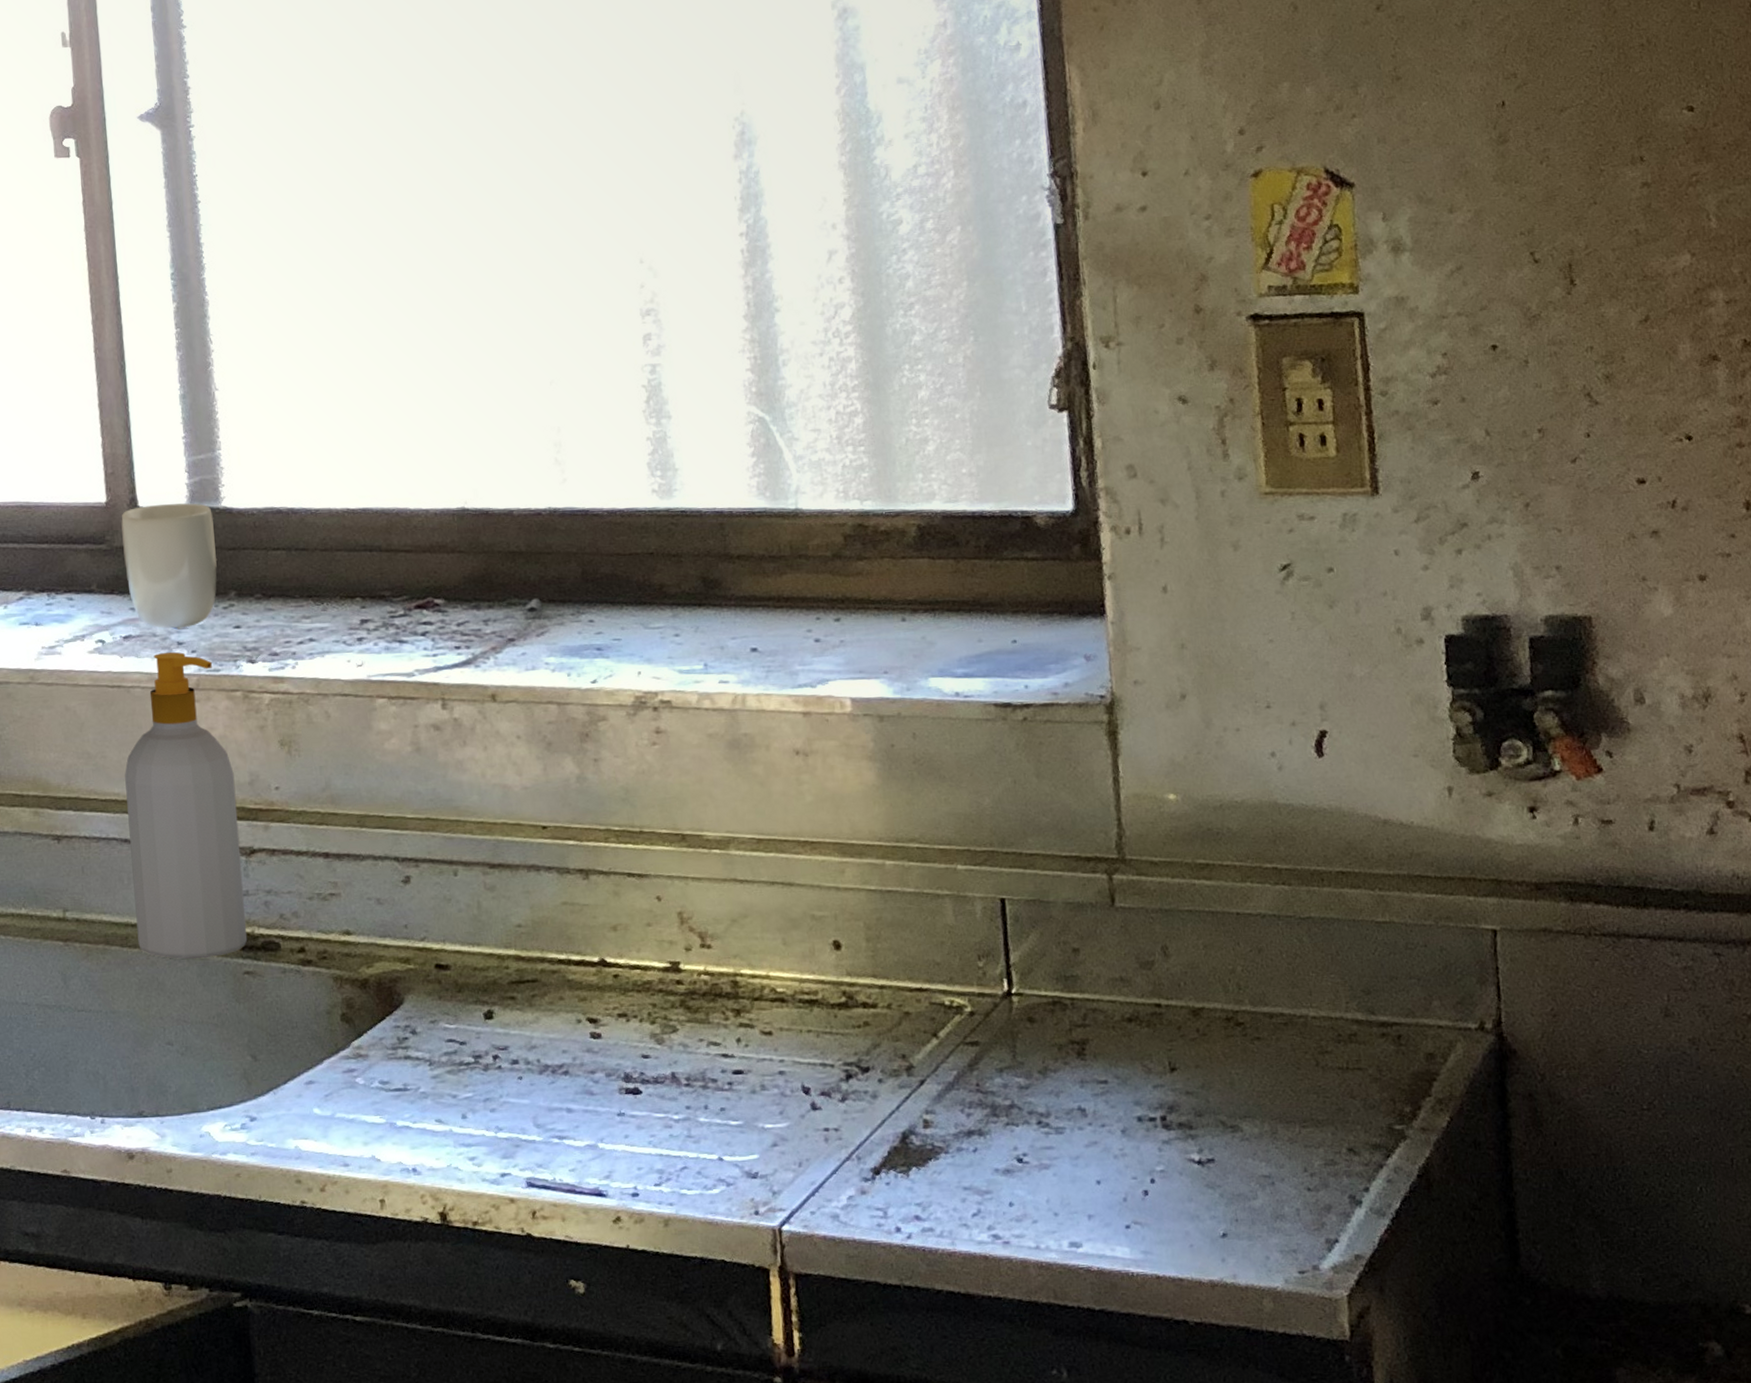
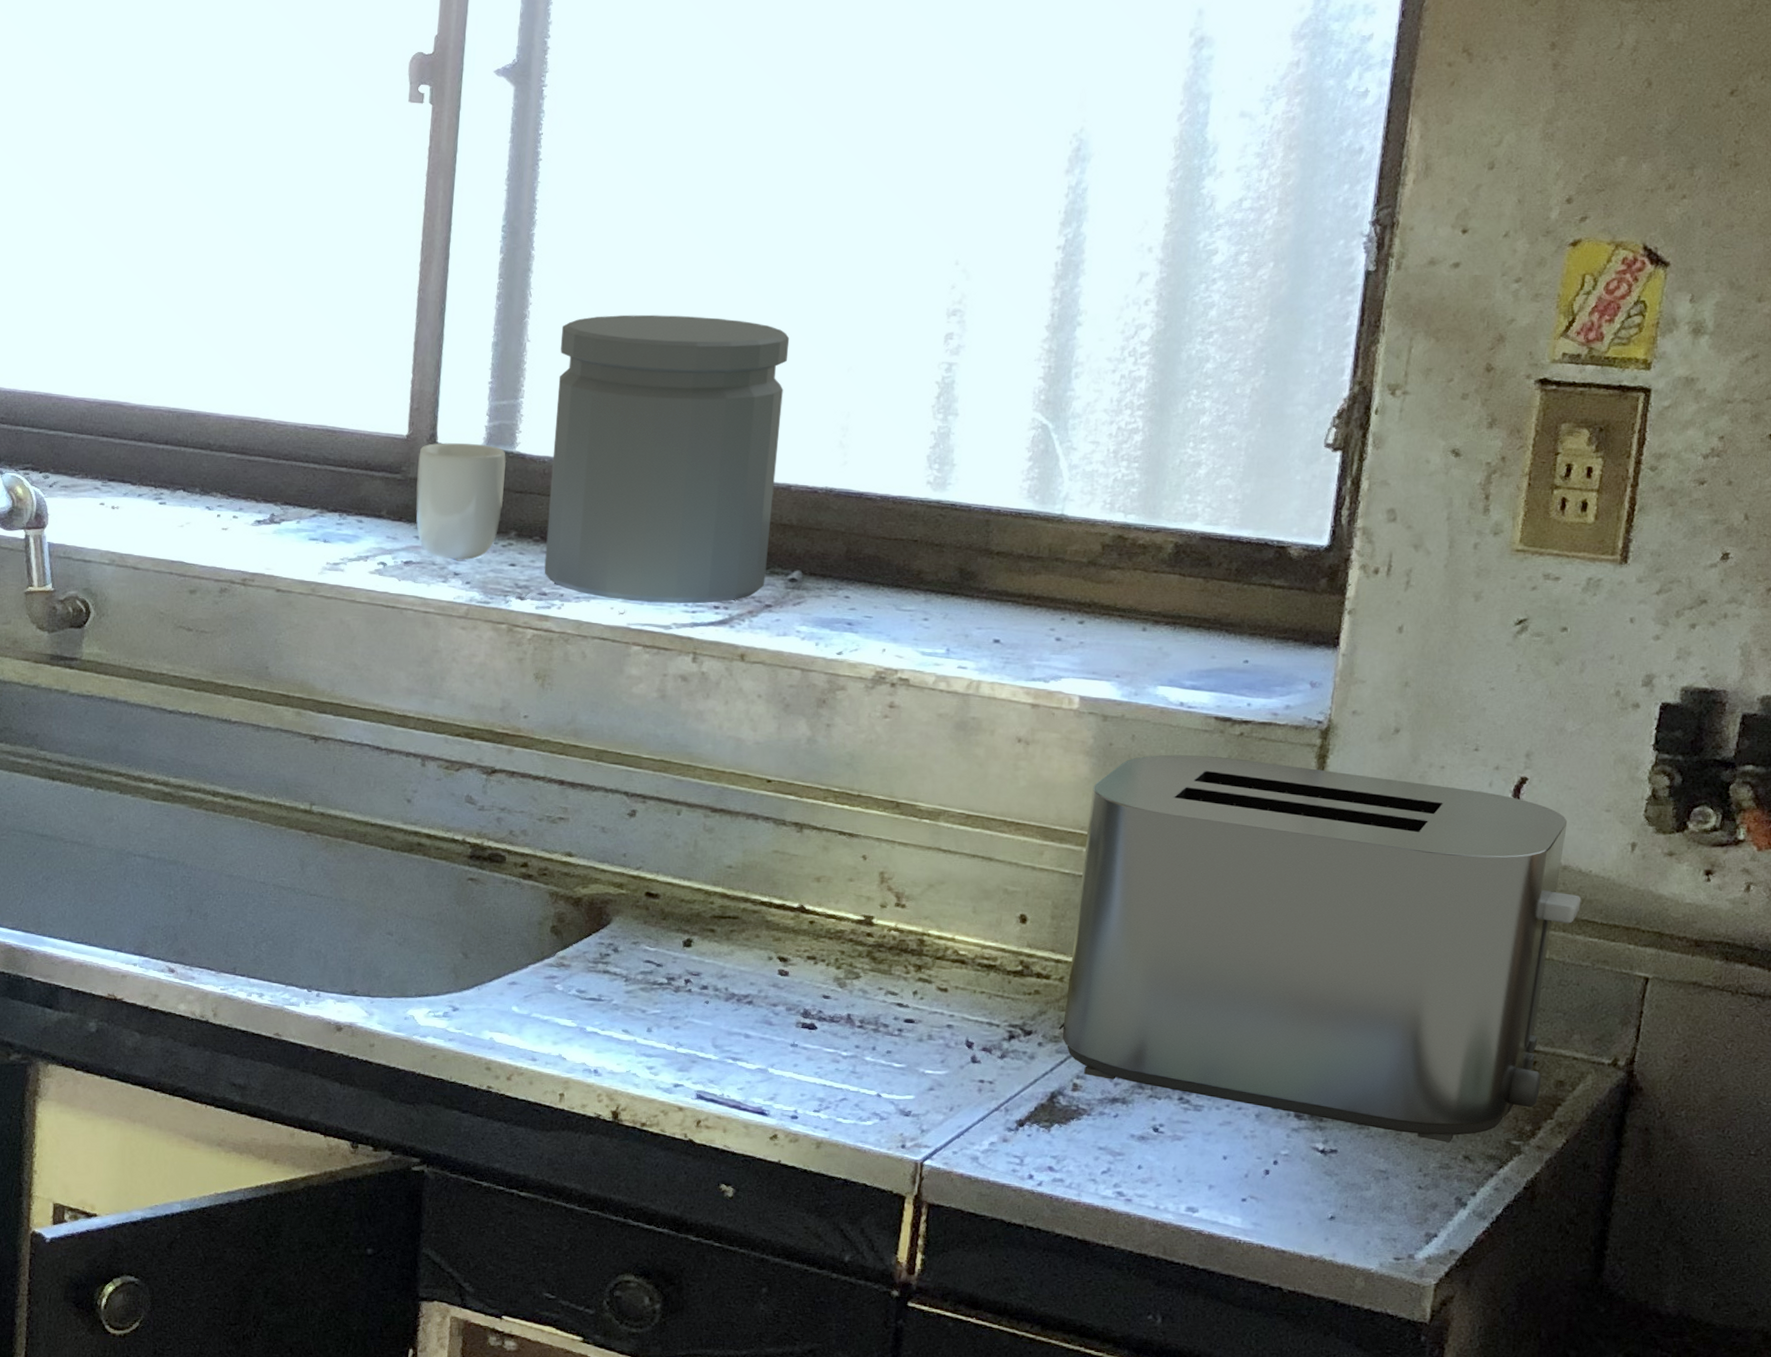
soap bottle: present [125,651,248,959] -> none [375,580,488,862]
jar: none [248,344,504,652] -> present [544,314,790,604]
toaster: none [882,745,1411,1136] -> present [1059,754,1582,1143]

